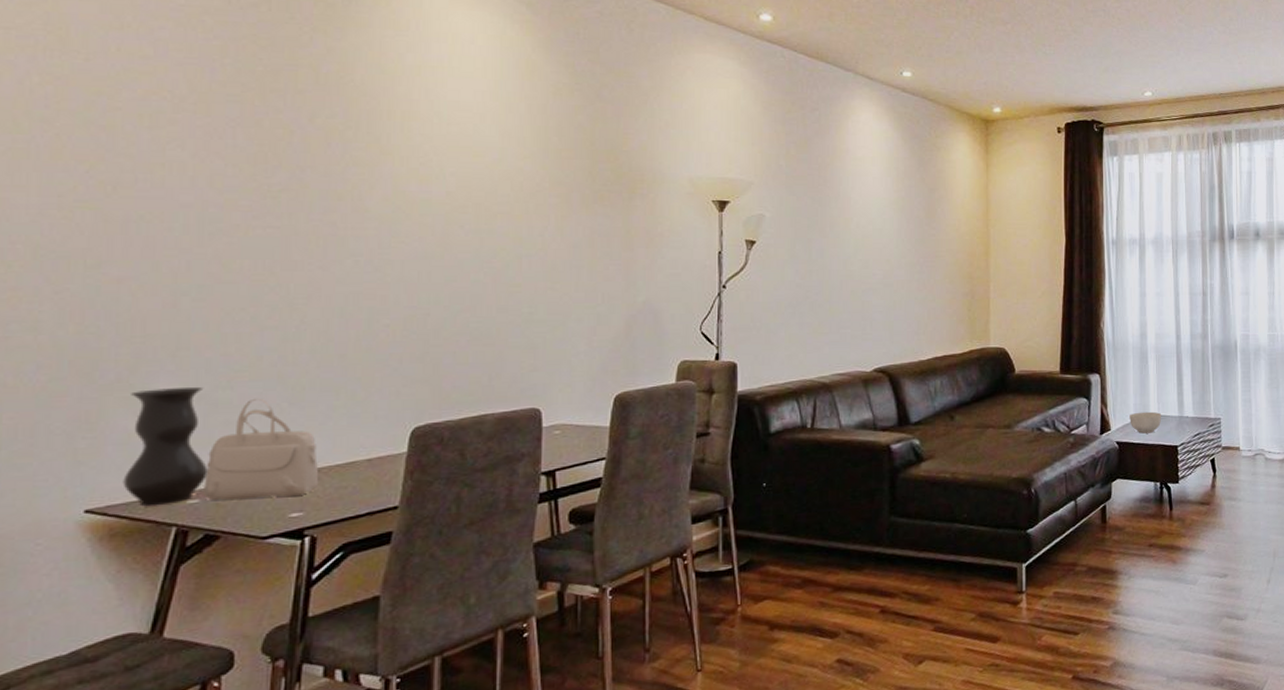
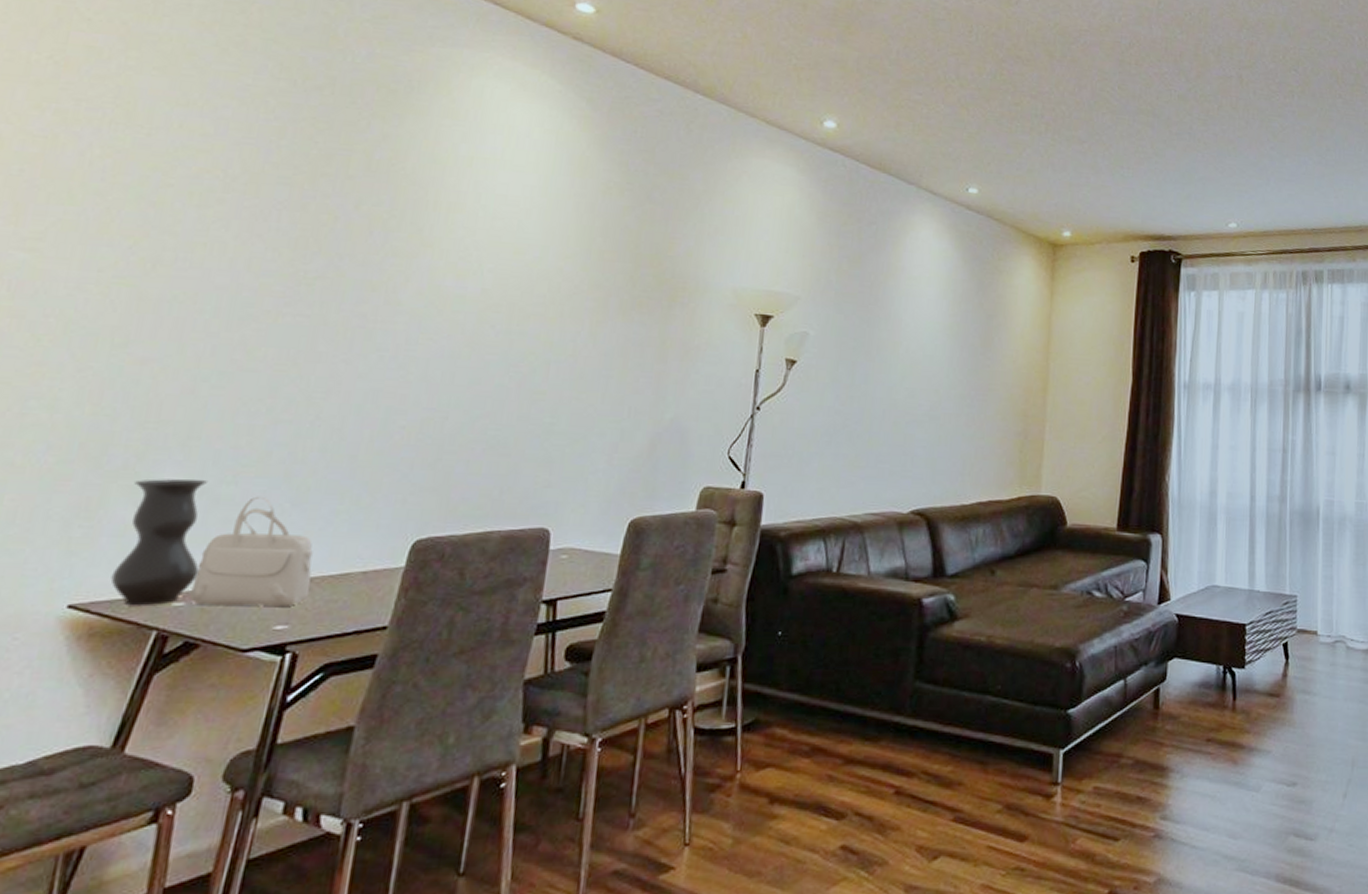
bowl: present [1129,411,1162,434] -> none [1192,581,1230,607]

